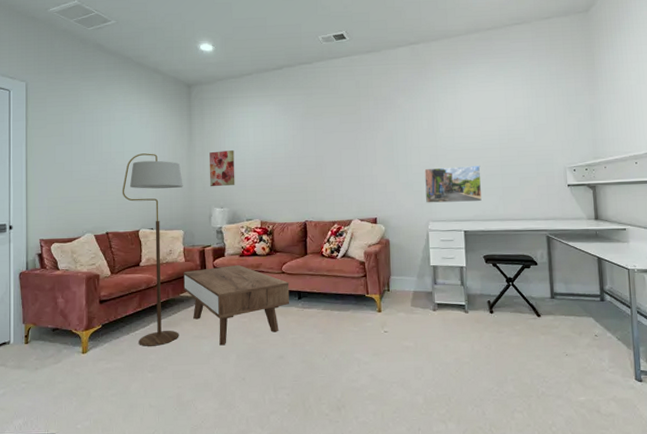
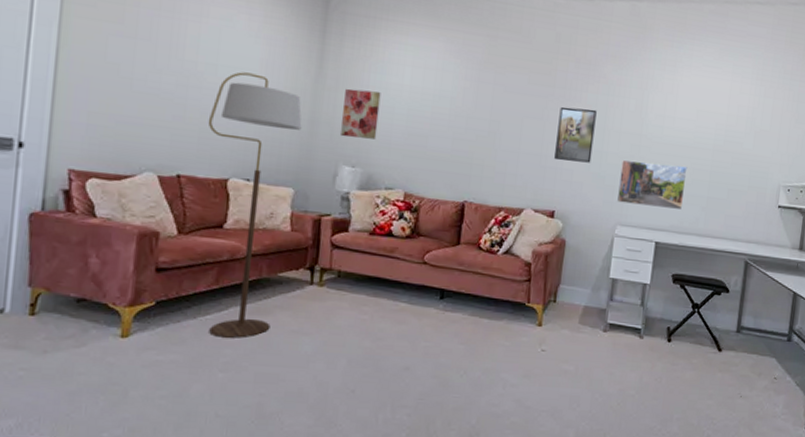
coffee table: present [183,265,290,346] -> none [284,244,431,347]
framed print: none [368,133,399,178] -> present [554,106,597,163]

